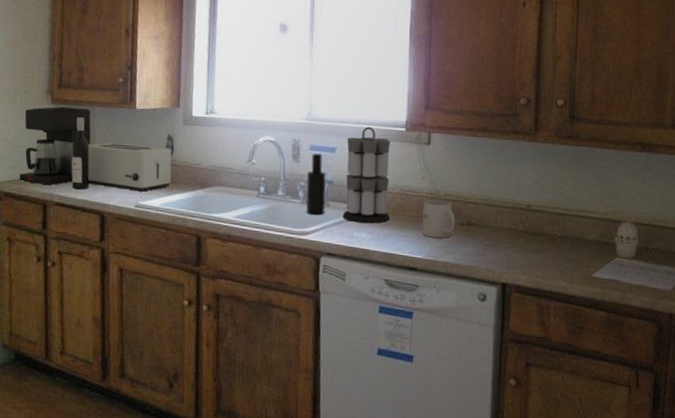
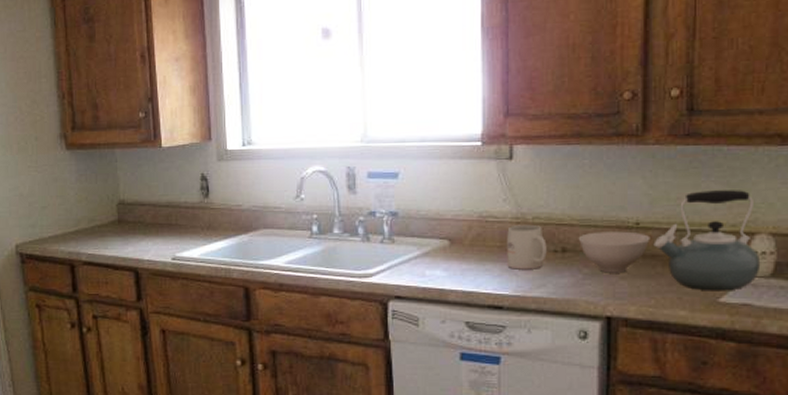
coffee maker: present [19,106,91,186] -> none [39,151,115,243]
bottle: present [71,116,90,190] -> none [94,162,119,245]
toaster: present [88,142,172,192] -> none [113,188,210,242]
soap dispenser: present [306,153,326,215] -> none [366,181,390,253]
spice rack: present [343,126,390,223] -> none [411,143,468,258]
bowl: none [481,210,539,247] -> present [578,231,650,273]
kettle: none [541,183,626,268] -> present [653,190,761,291]

